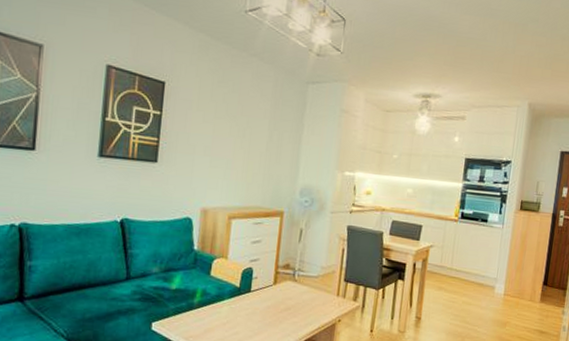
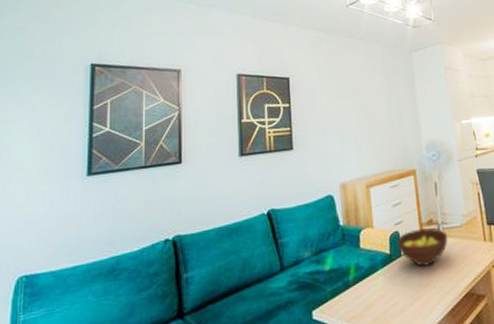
fruit bowl: none [248,270,302,306] -> present [396,228,448,267]

